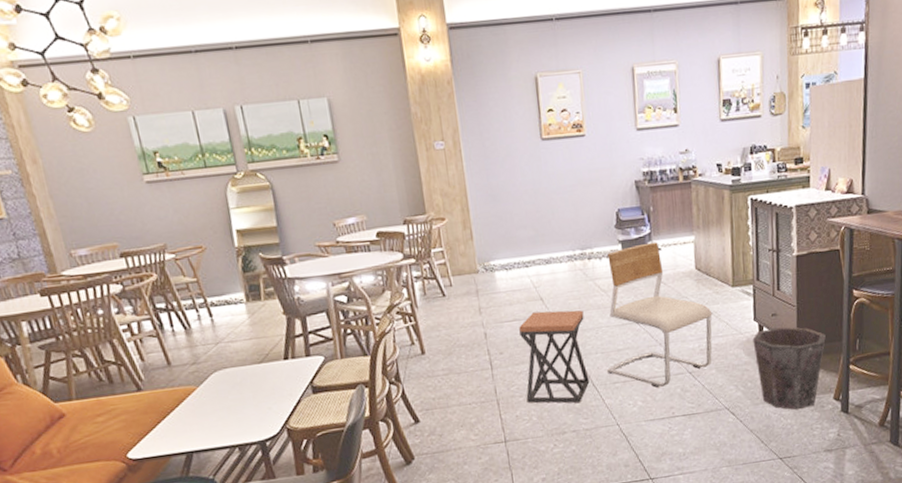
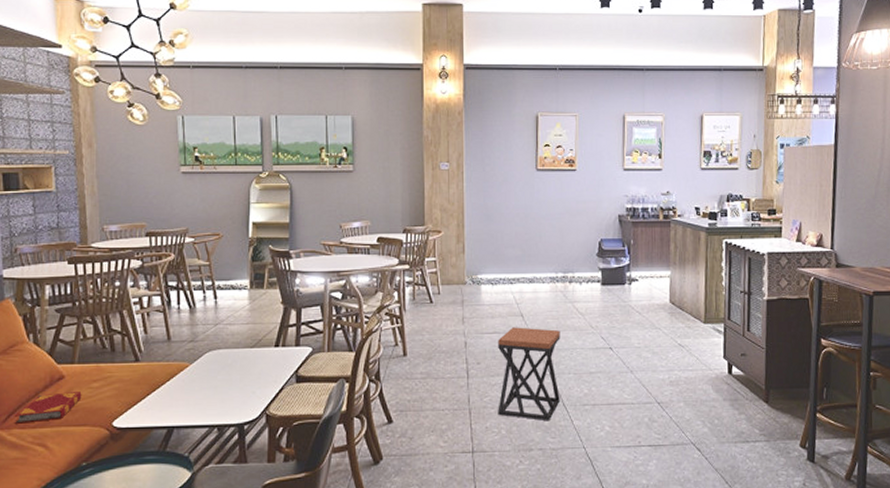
hardback book: none [20,428,89,467] -> present [14,392,82,424]
chair: present [607,242,713,388] -> none [578,273,684,414]
waste bin: present [752,326,826,410] -> none [721,367,793,454]

